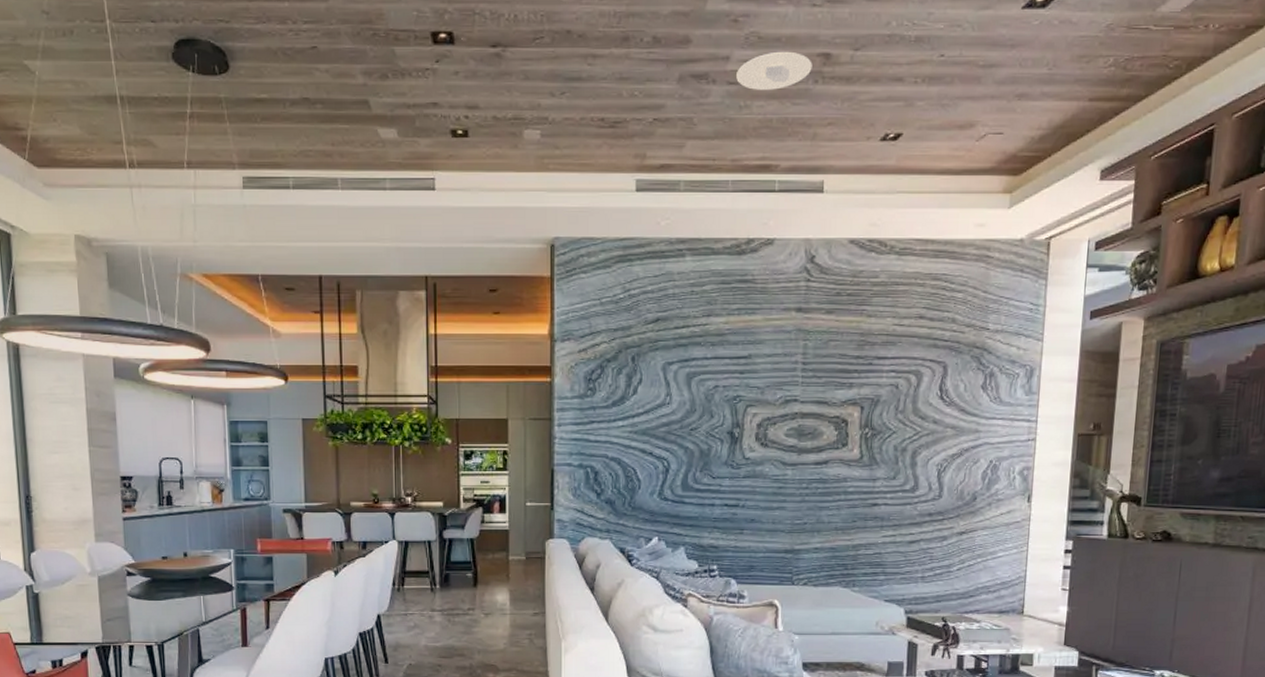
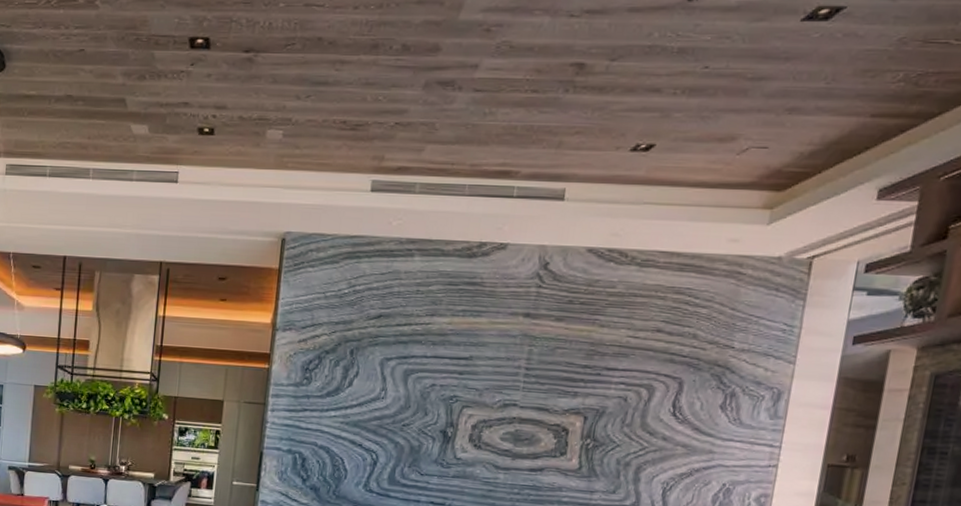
recessed light: present [736,51,812,90] -> none [483,60,565,98]

